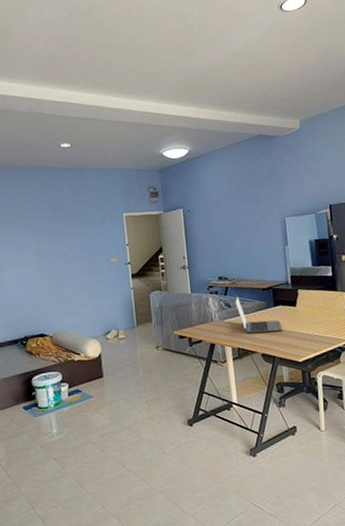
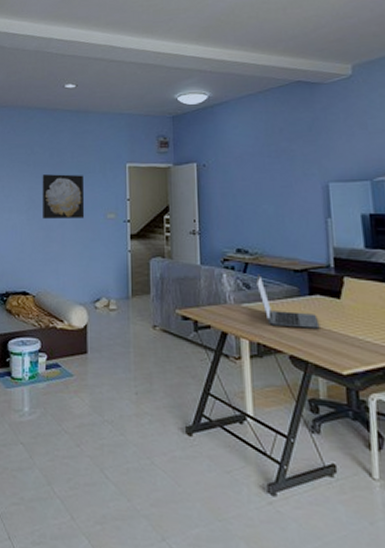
wall art: none [47,226,90,268] -> present [42,174,85,219]

